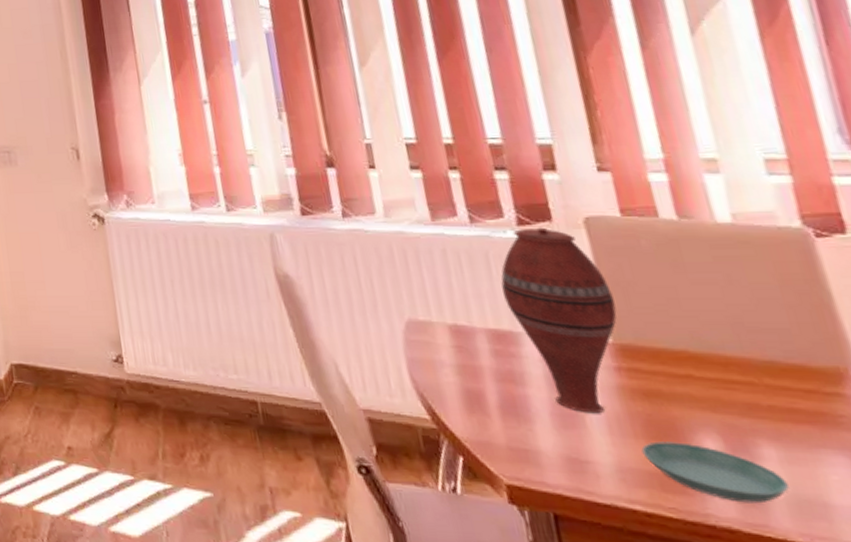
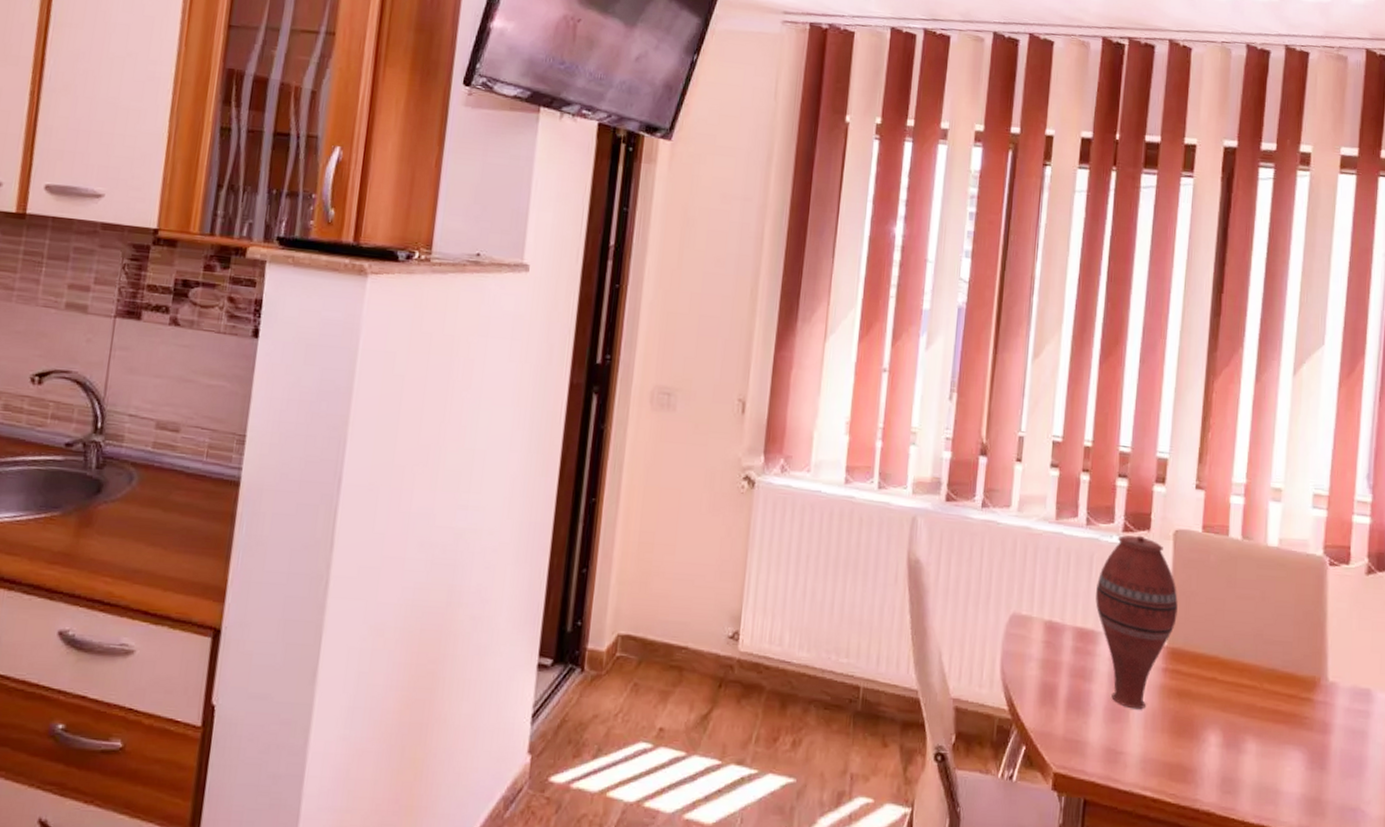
saucer: present [641,441,789,504] -> none [1163,735,1257,790]

